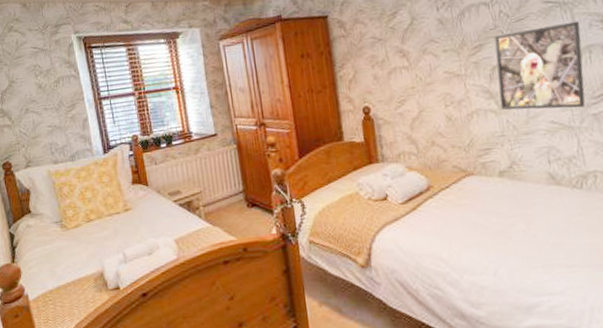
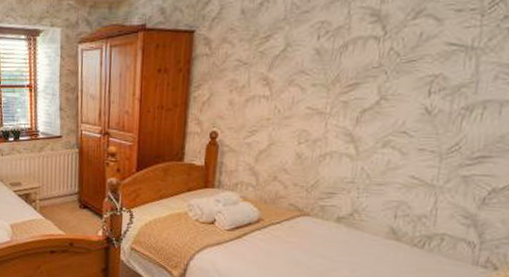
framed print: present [494,21,586,110] -> none [359,70,484,167]

